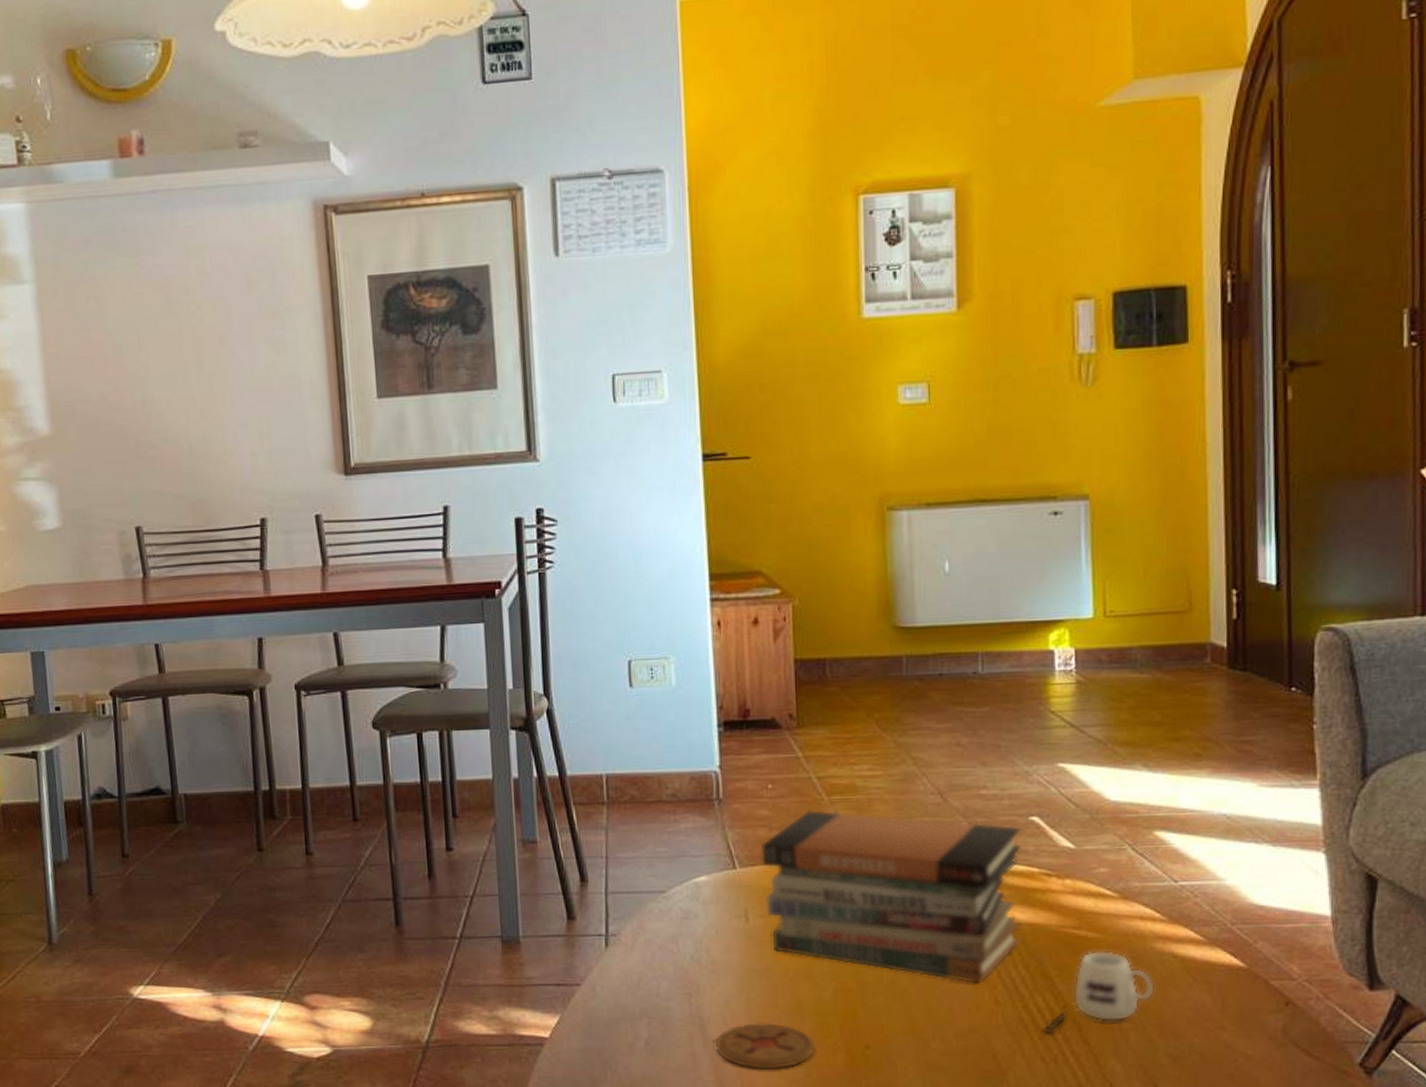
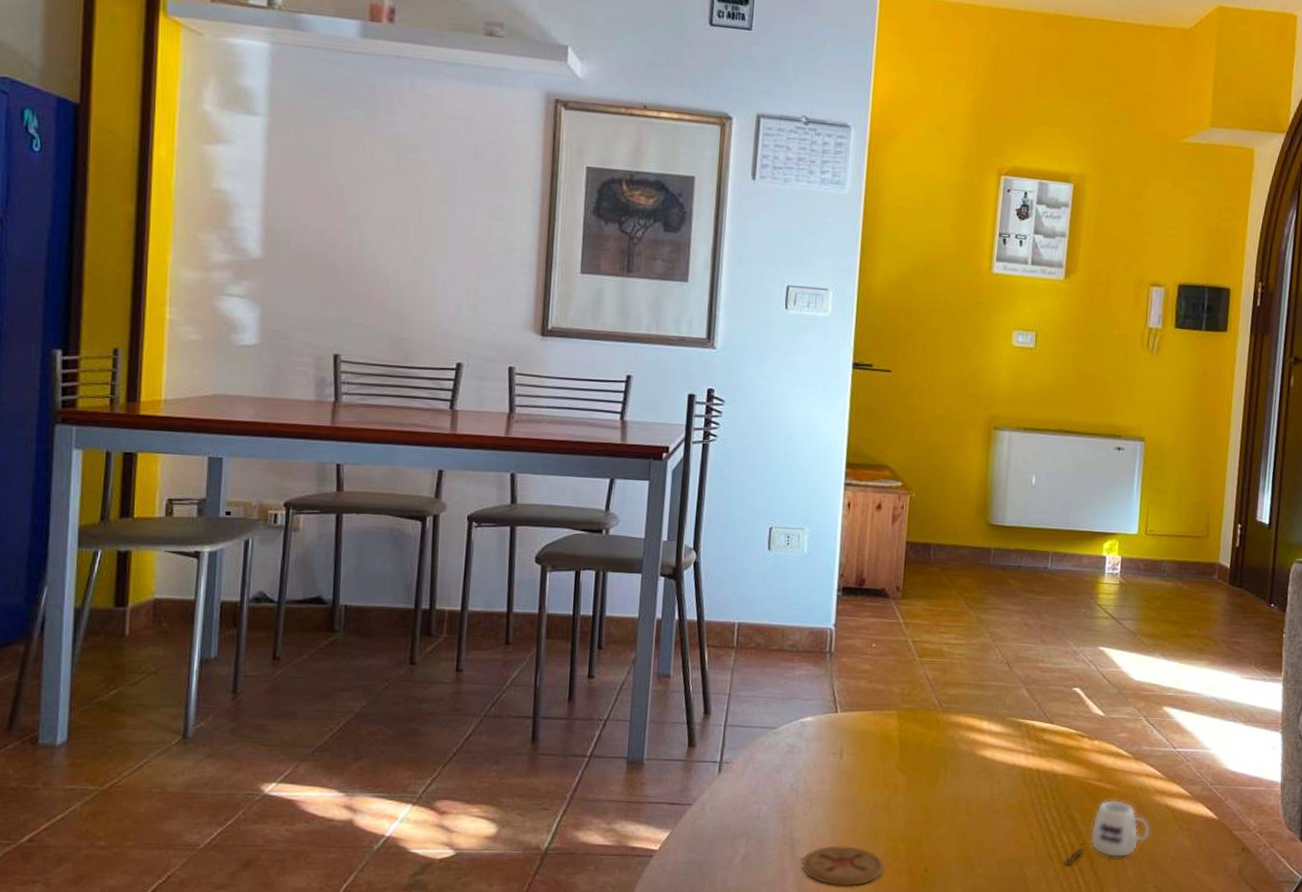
book stack: present [762,810,1022,984] -> none [858,668,1066,822]

